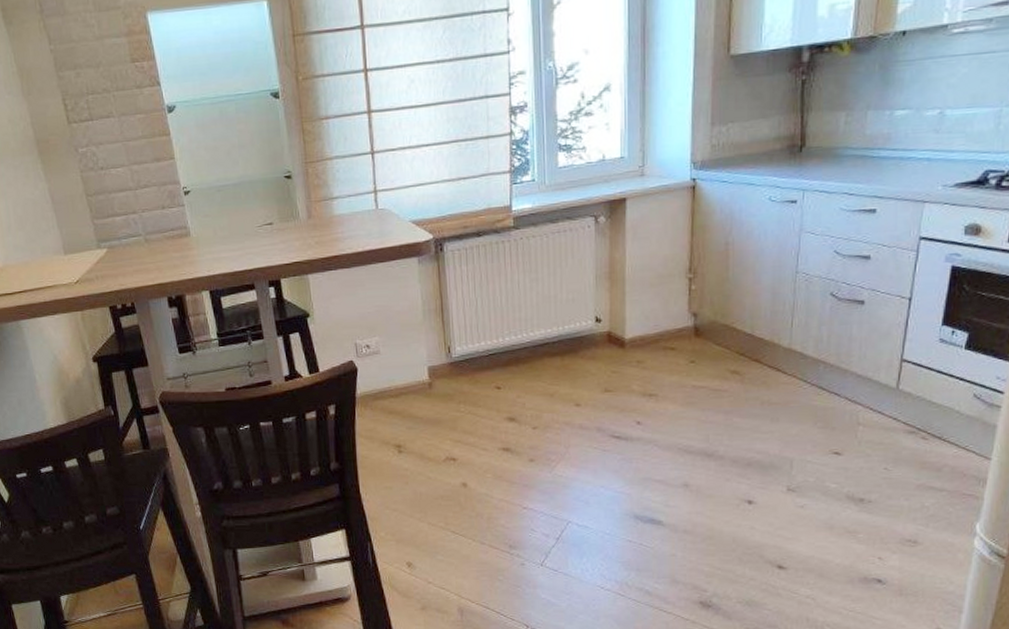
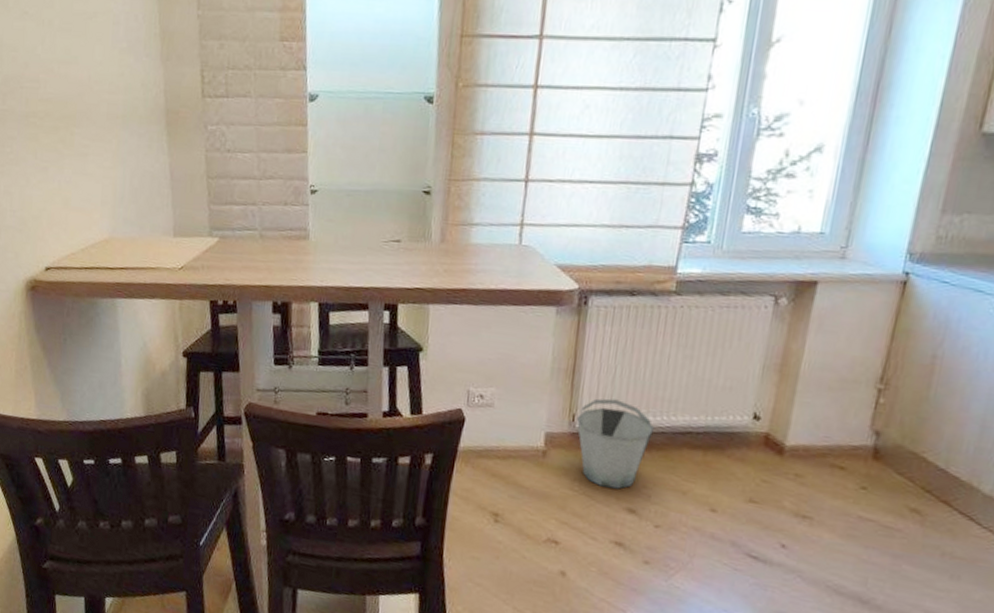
bucket: none [451,327,518,404] -> present [576,398,655,489]

